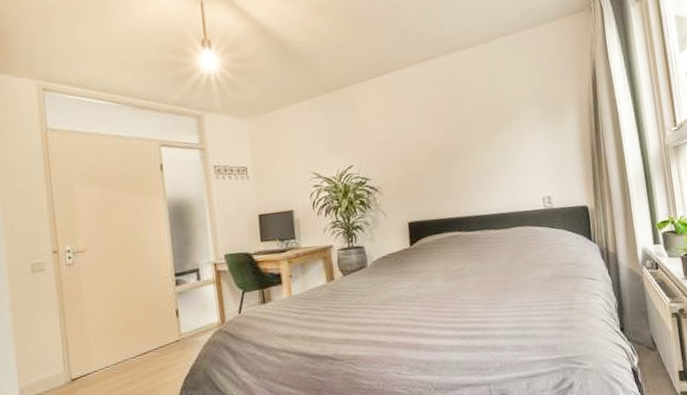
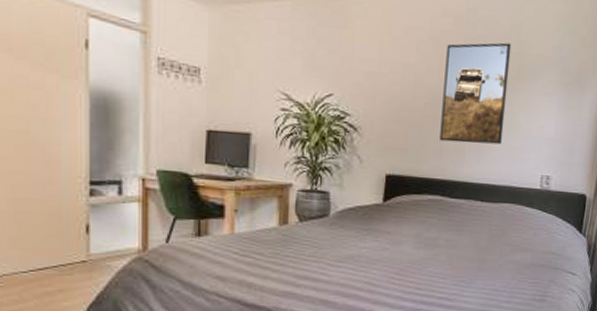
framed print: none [438,93,502,185] -> present [439,42,512,145]

